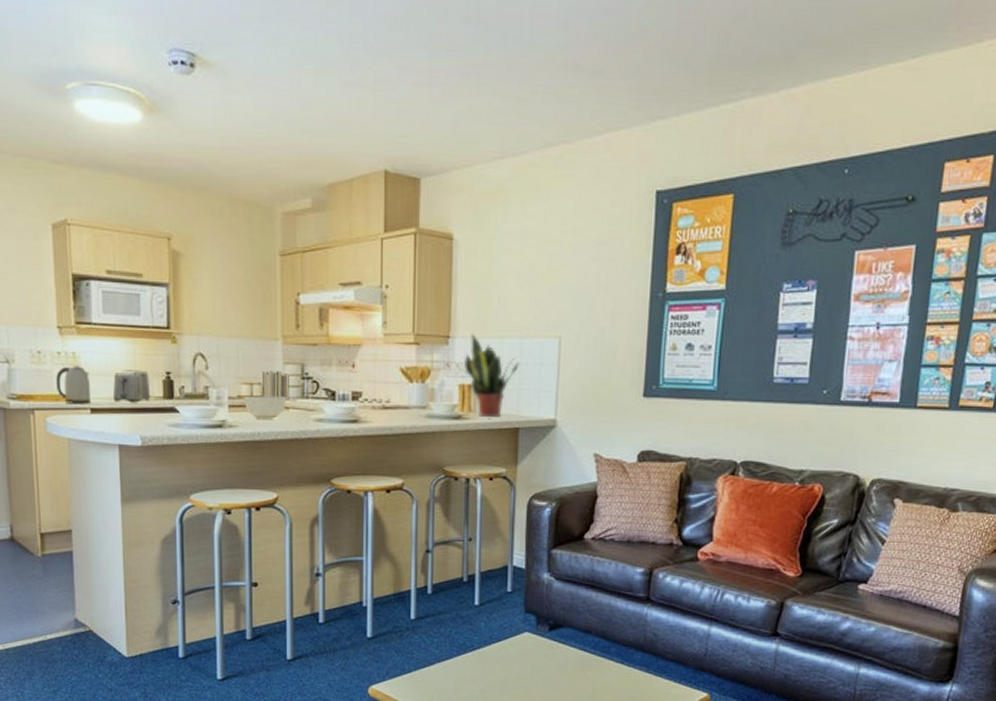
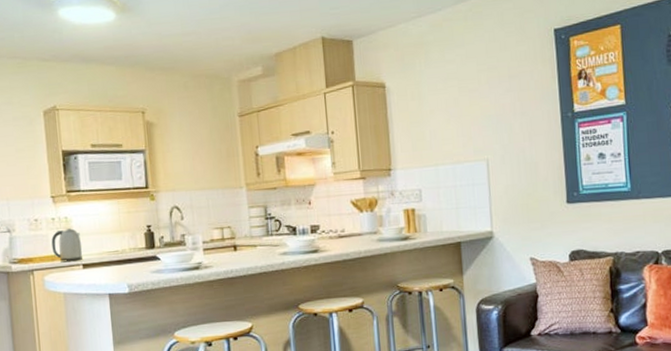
toaster: present [112,370,150,403] -> none [101,226,134,257]
bowl: present [243,395,287,419] -> none [216,236,254,258]
books: present [261,370,290,402] -> none [231,214,256,241]
potted plant: present [463,332,519,417] -> none [405,163,455,236]

